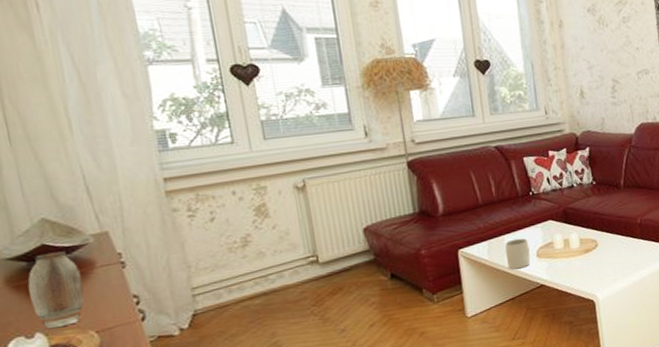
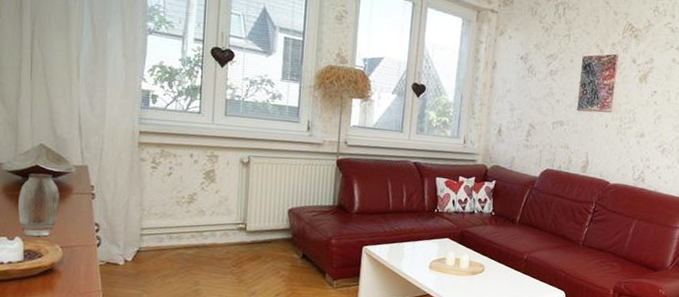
mug: present [505,238,531,270] -> none [402,247,425,275]

